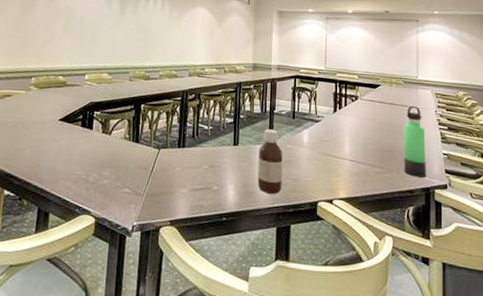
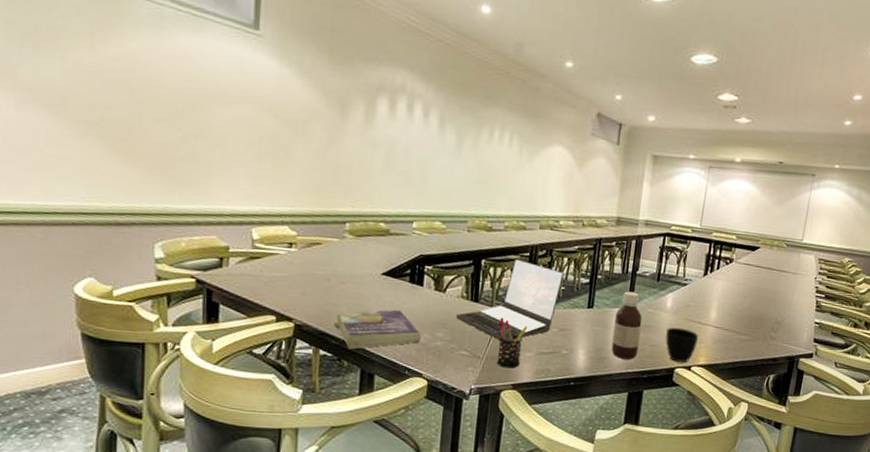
book: none [18,151,90,189] -> present [334,309,421,350]
laptop: none [120,102,211,177] -> present [456,258,565,340]
pen holder: none [155,156,182,205] -> present [496,317,528,368]
cup: none [306,161,336,196] -> present [665,327,698,363]
thermos bottle: present [404,105,426,178] -> none [771,271,800,346]

